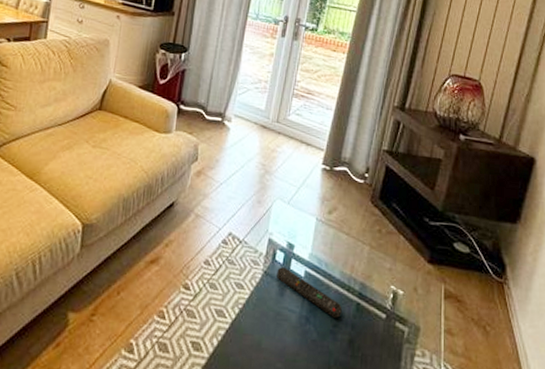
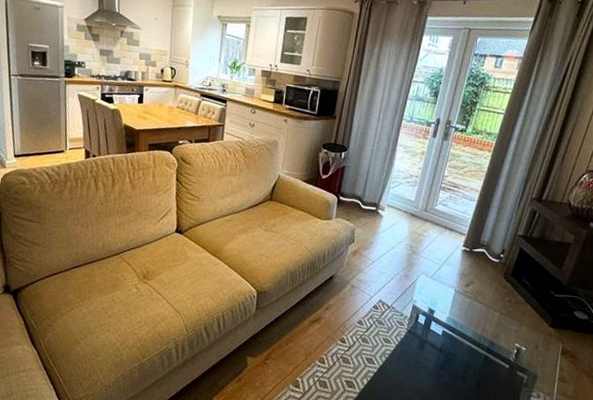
remote control: present [277,267,342,318] -> none [418,327,472,367]

